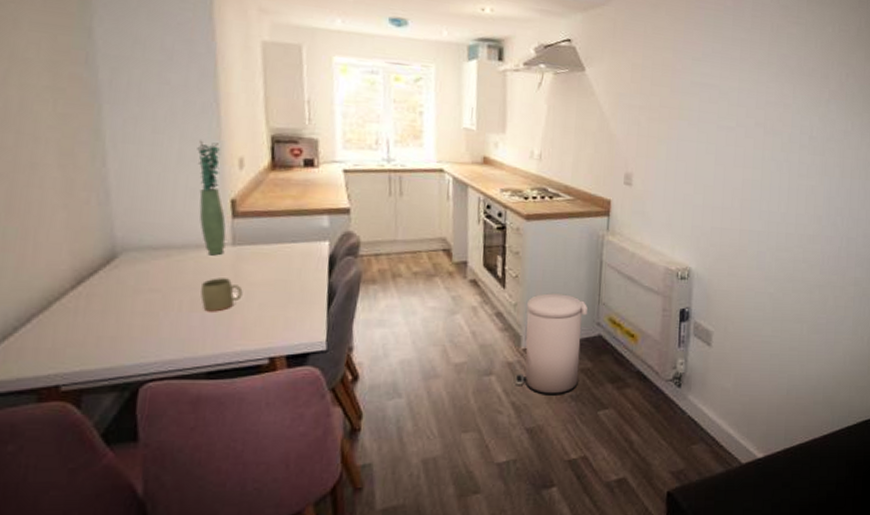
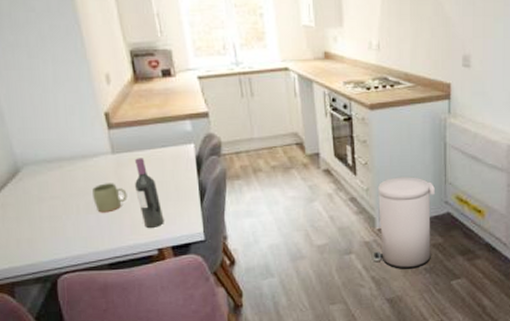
vase: present [197,140,226,256] -> none [68,61,107,164]
wine bottle: none [253,252,282,333] -> present [135,158,164,228]

